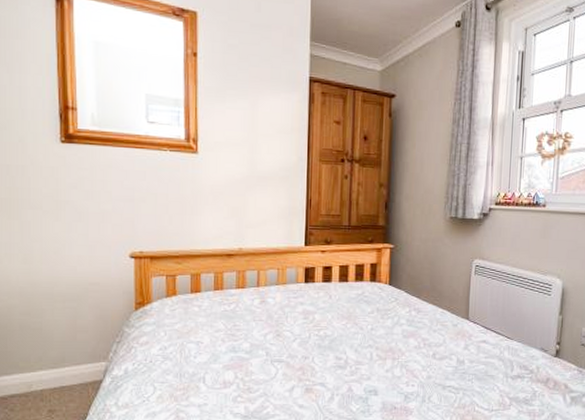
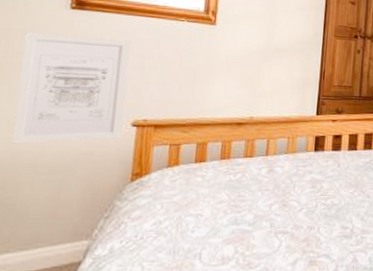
wall art: none [25,168,122,274] -> present [11,32,131,144]

